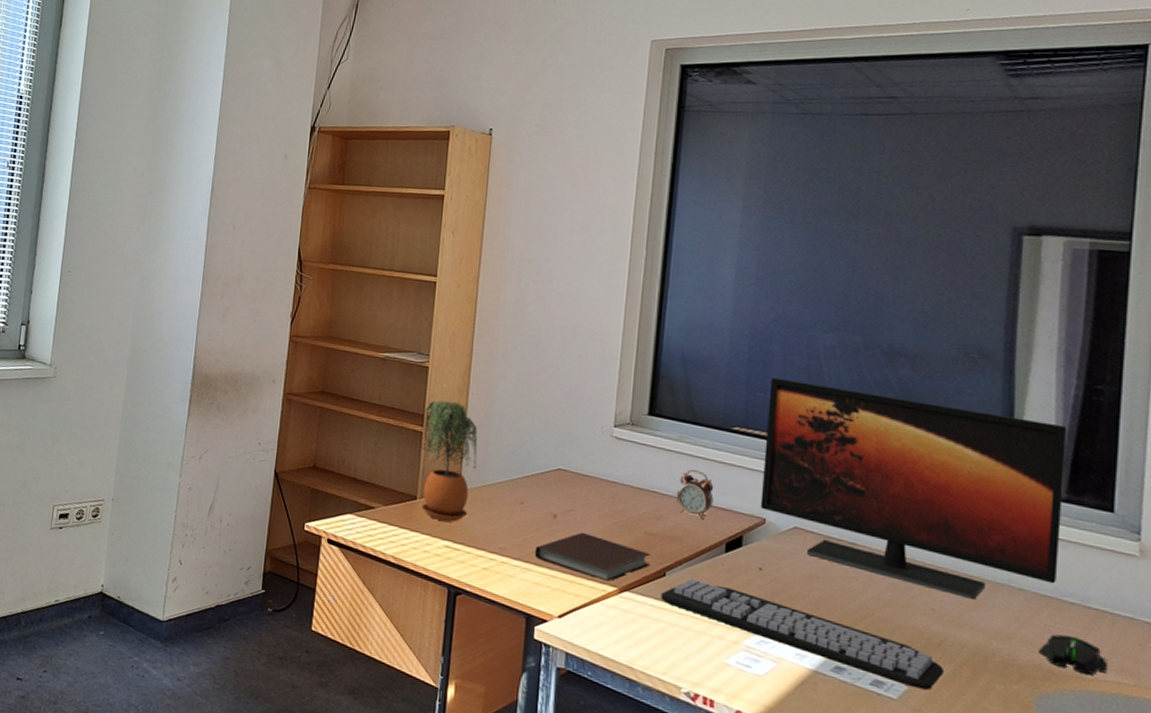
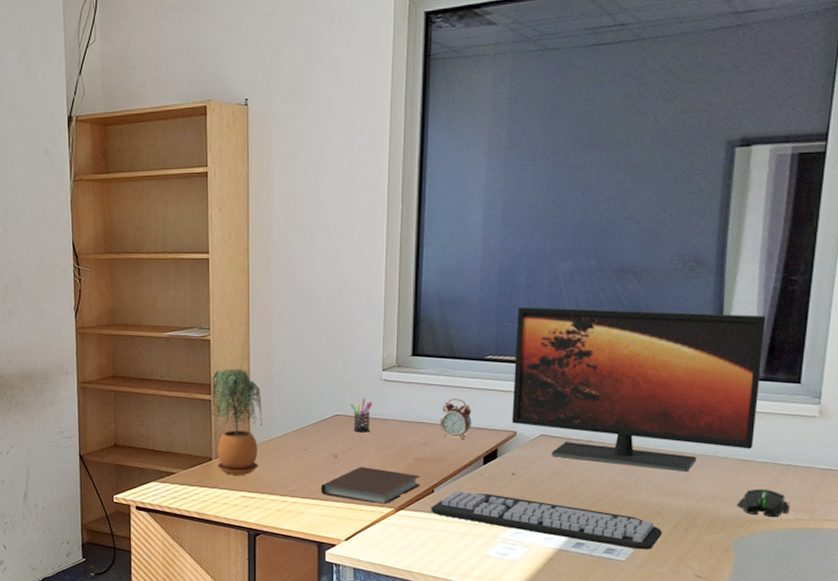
pen holder: none [576,454,600,494] -> present [350,398,372,433]

